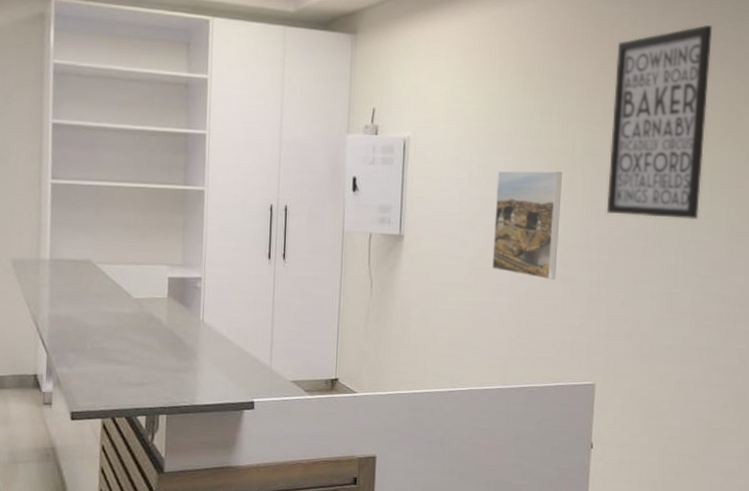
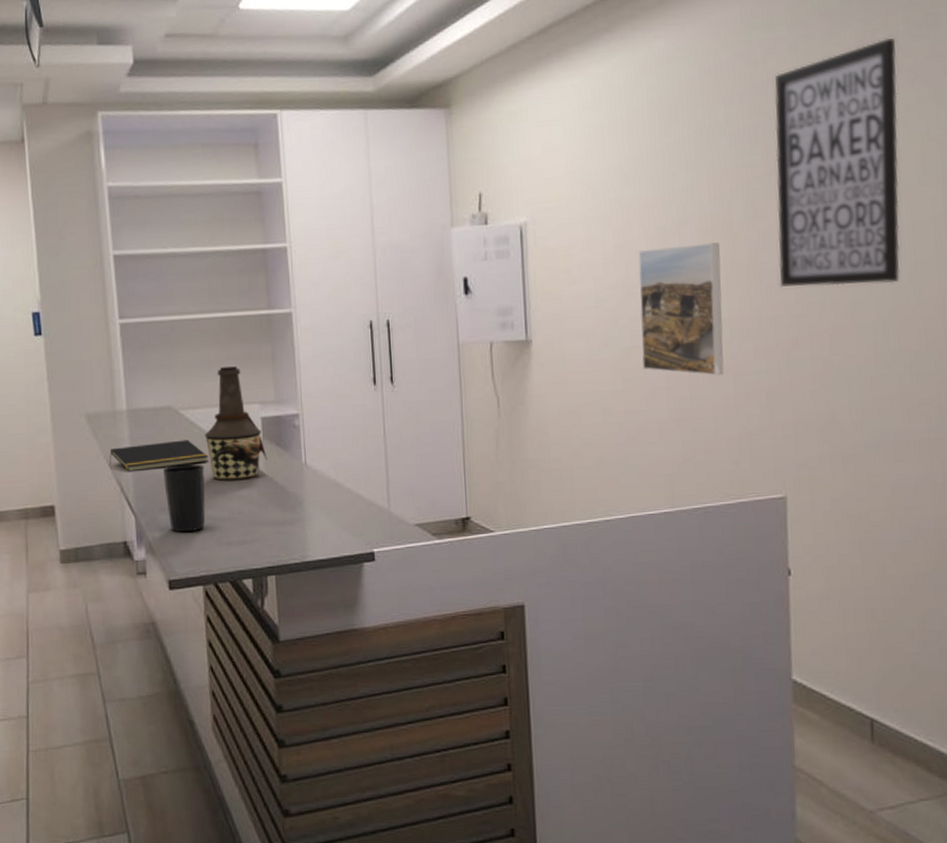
notepad: none [29,290,119,314] -> present [109,440,209,472]
cup: none [76,311,114,371] -> present [162,464,206,533]
bottle: none [117,231,170,330] -> present [204,366,268,482]

